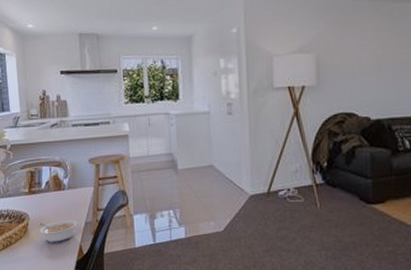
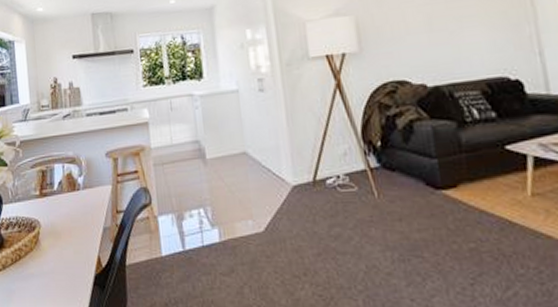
legume: present [37,220,78,243] -> none [50,226,95,255]

